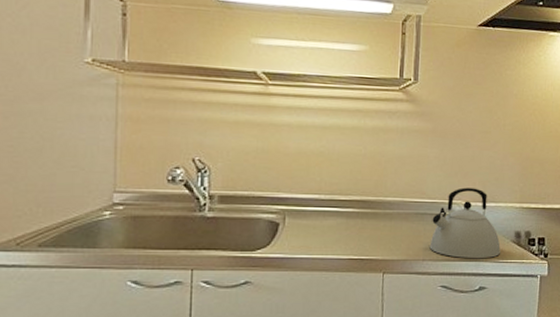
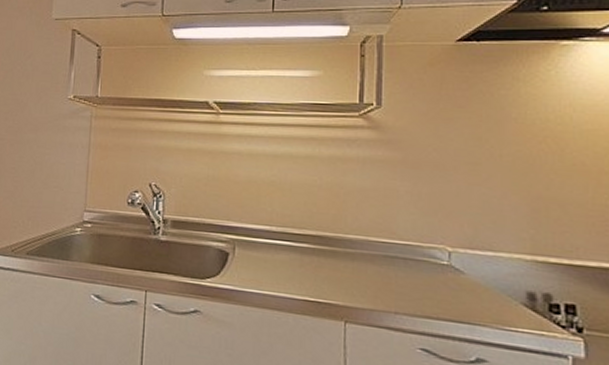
kettle: present [429,187,501,259] -> none [403,229,505,323]

